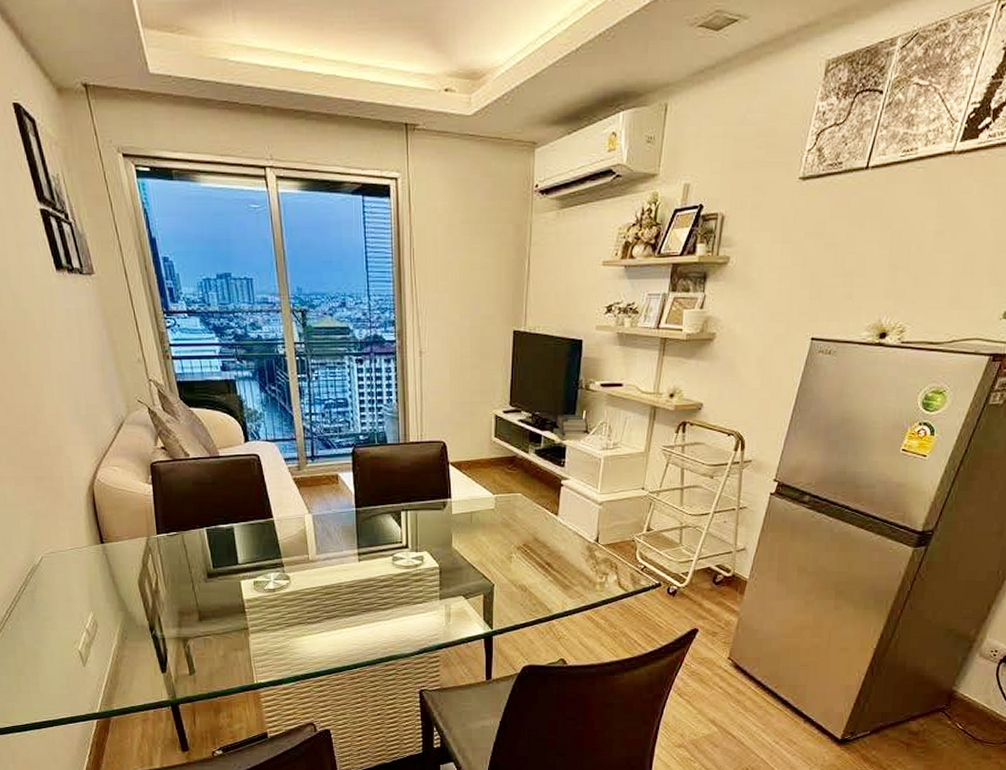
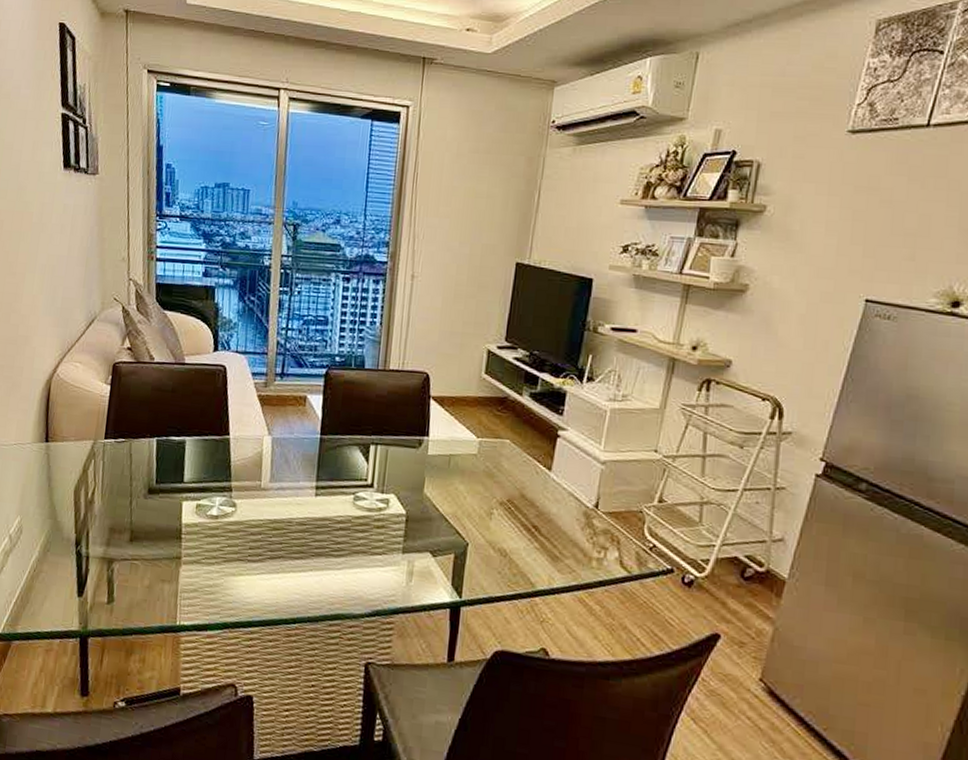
books: present [552,415,588,441] -> none [551,357,593,388]

